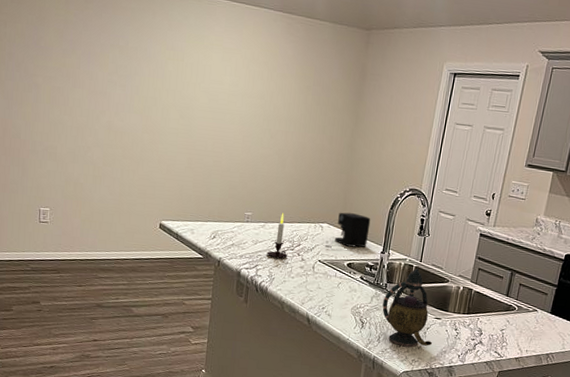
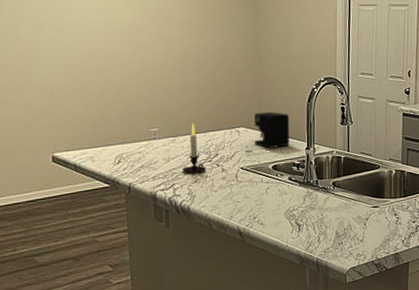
teapot: present [382,268,433,347] -> none [317,159,375,242]

